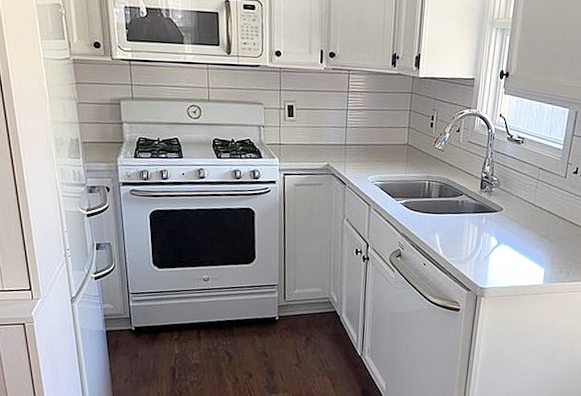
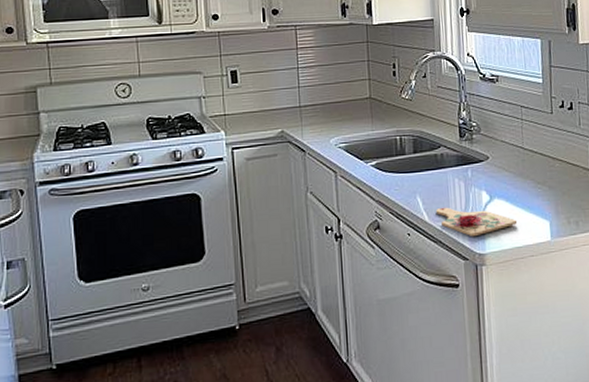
cutting board: none [449,245,518,273] -> present [435,207,518,237]

